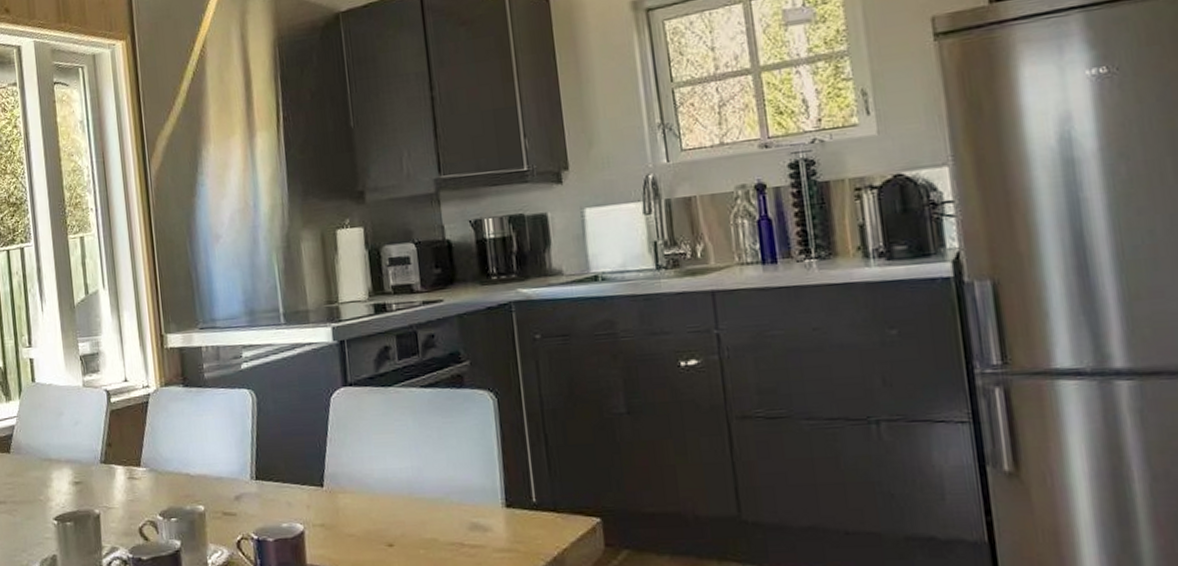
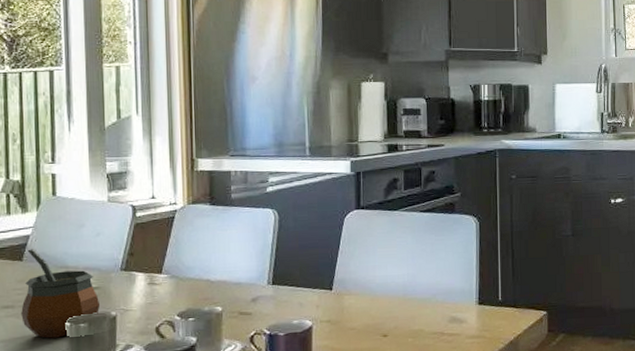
gourd: none [12,440,84,538] -> present [21,249,101,338]

